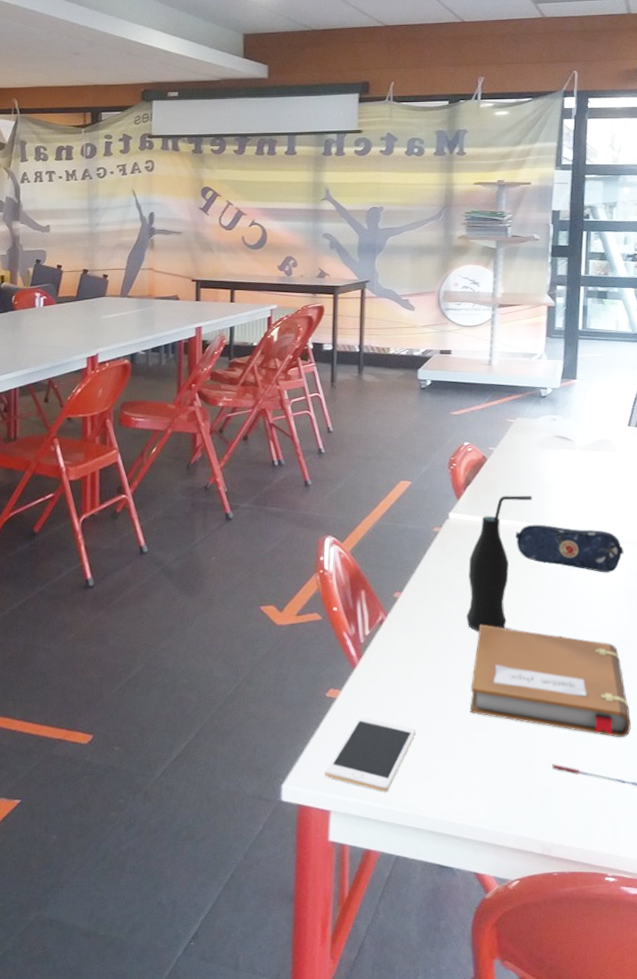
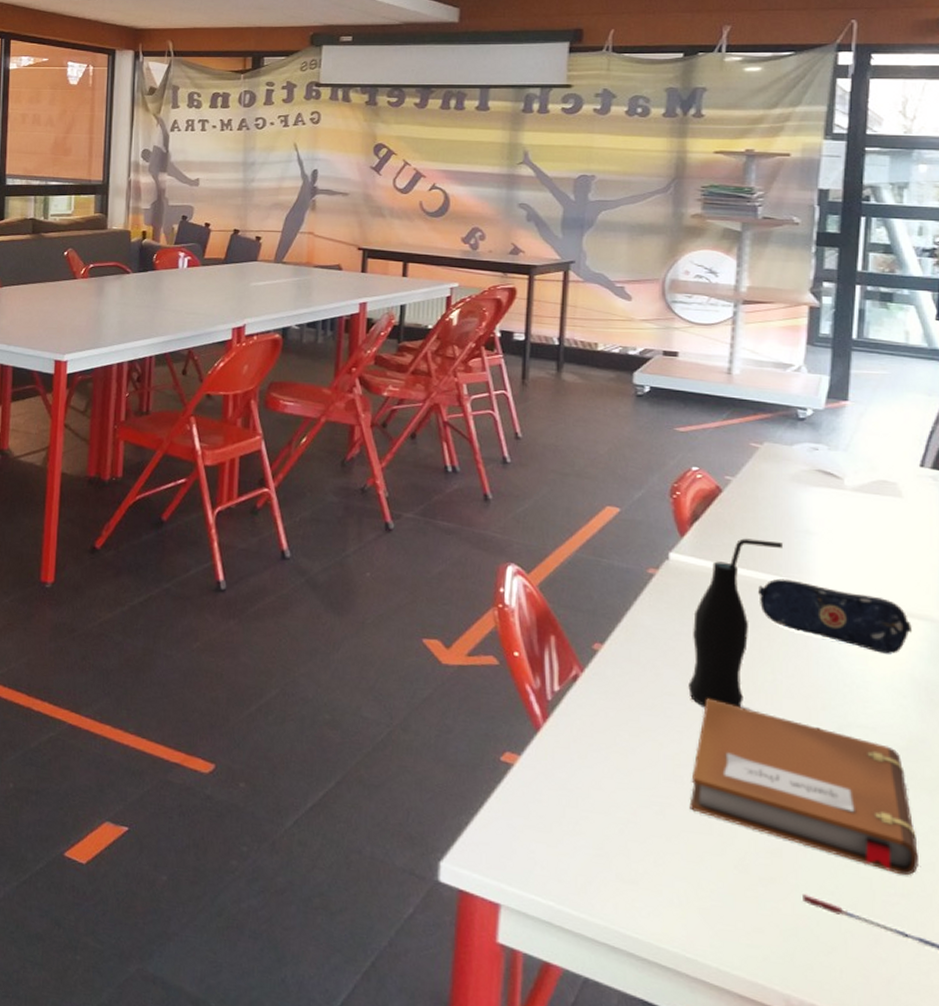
cell phone: present [324,716,417,792] -> none [494,791,617,893]

